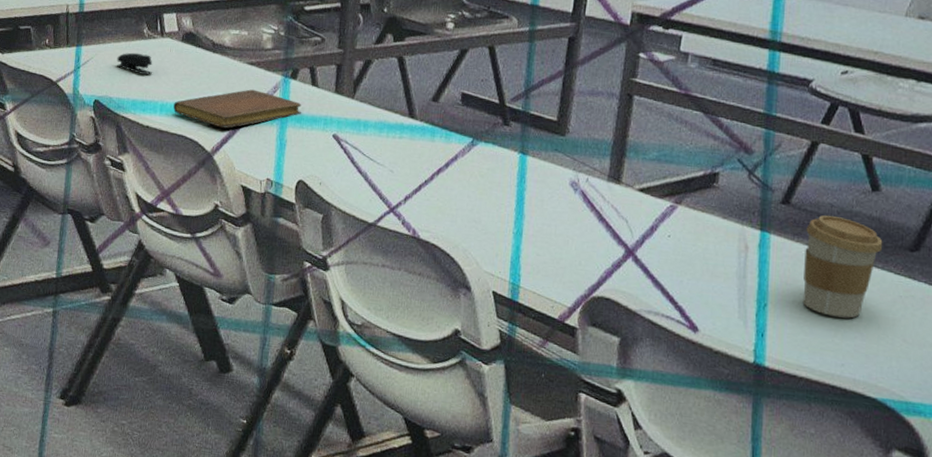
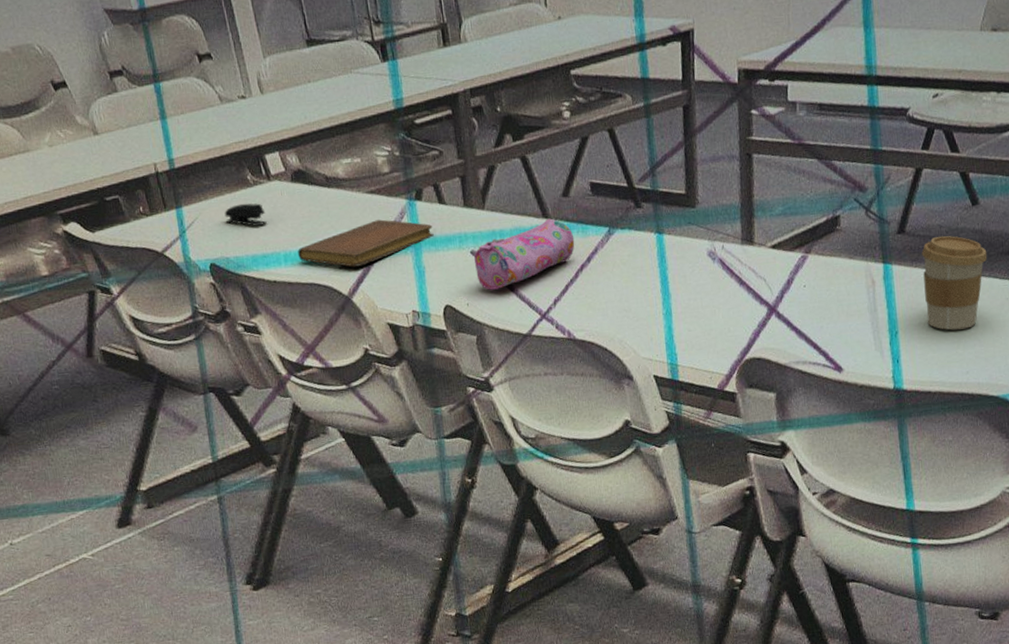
pencil case: none [334,118,437,176] -> present [474,218,575,290]

